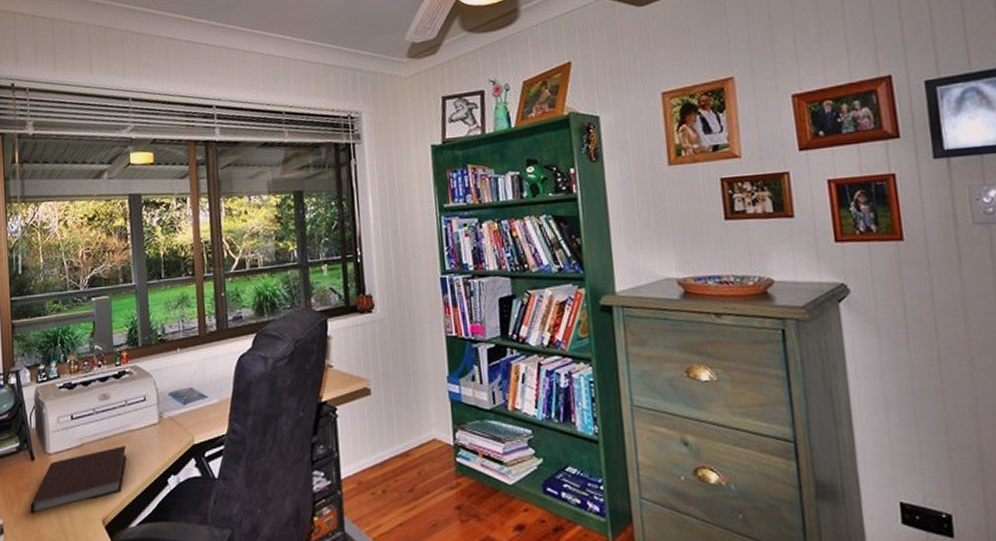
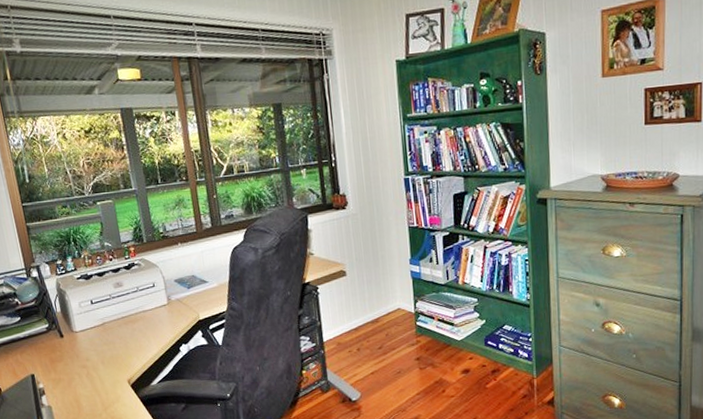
notebook: present [30,446,126,514] -> none [64,323,143,379]

